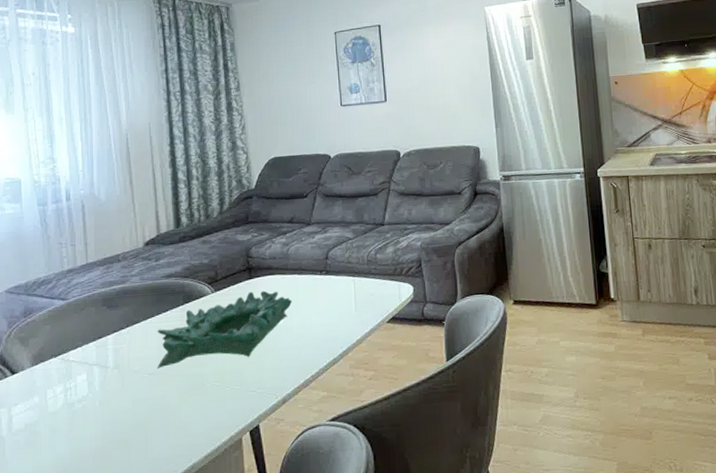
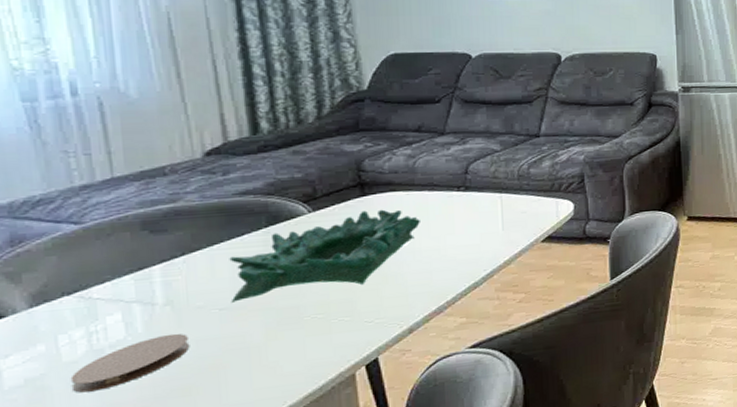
coaster: none [52,393,129,439] -> present [70,333,190,393]

